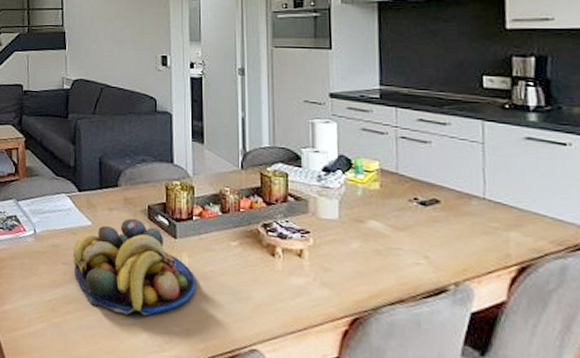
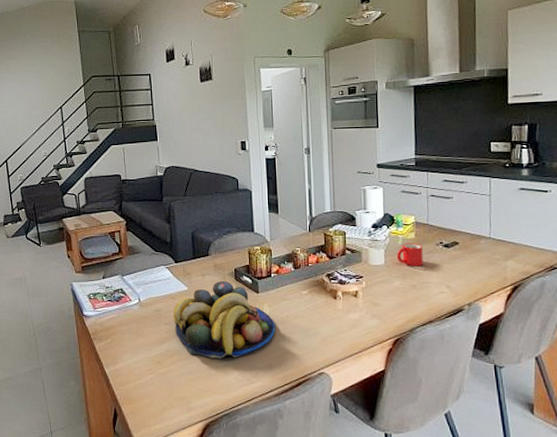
mug: none [354,194,391,227] -> present [396,243,423,267]

